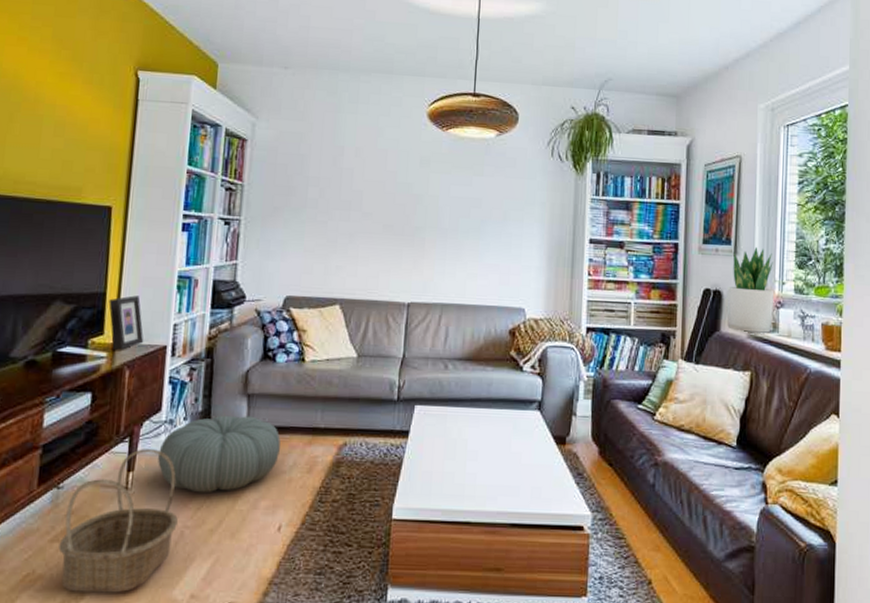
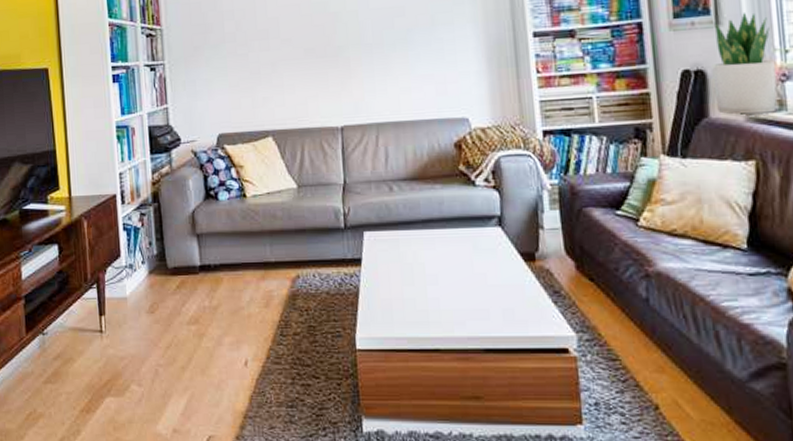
basket: present [58,449,178,593] -> none [52,293,151,429]
picture frame: present [108,295,144,351] -> none [59,149,96,204]
pouf: present [158,415,281,493] -> none [124,255,235,333]

